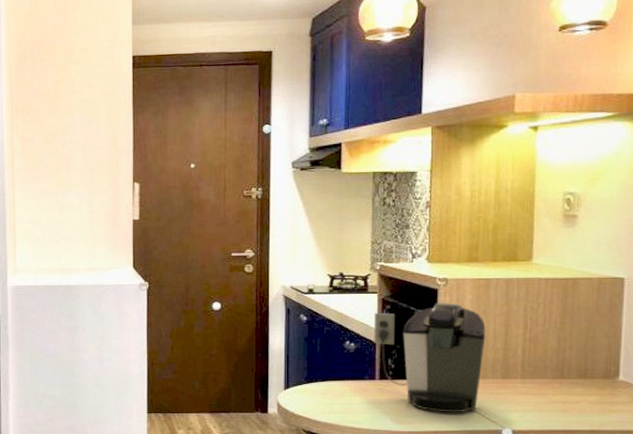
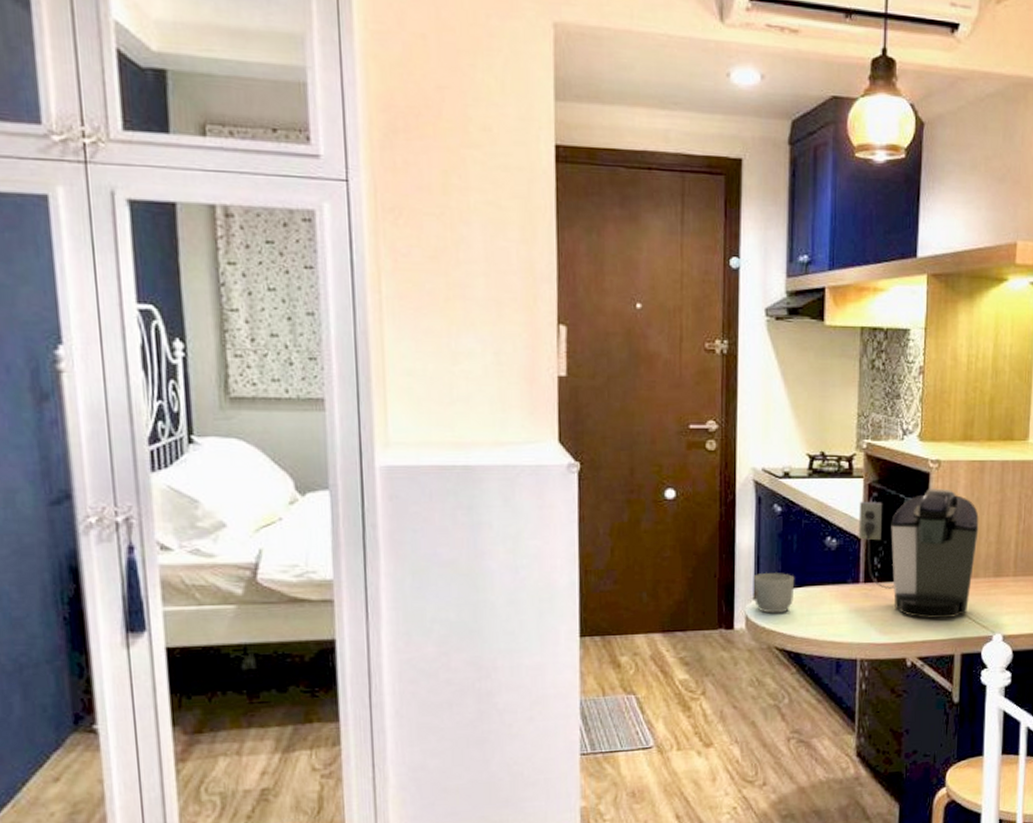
mug: none [283,368,319,402] -> present [753,572,795,614]

